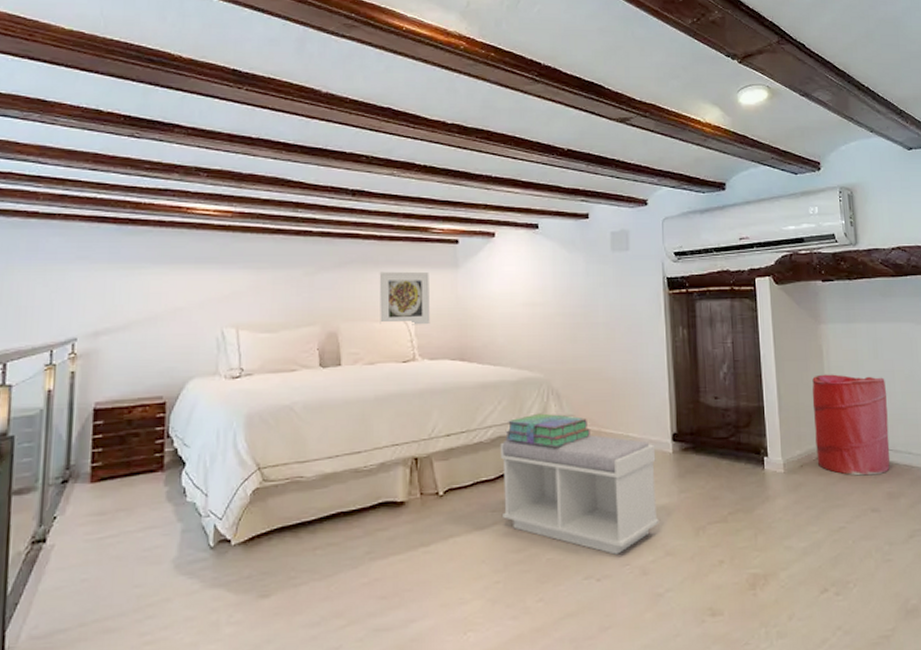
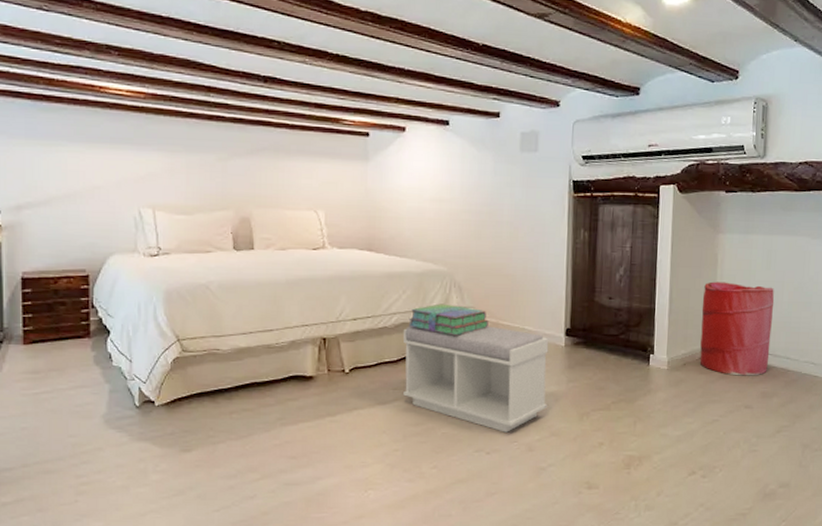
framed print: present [379,271,431,325] -> none [290,160,340,215]

